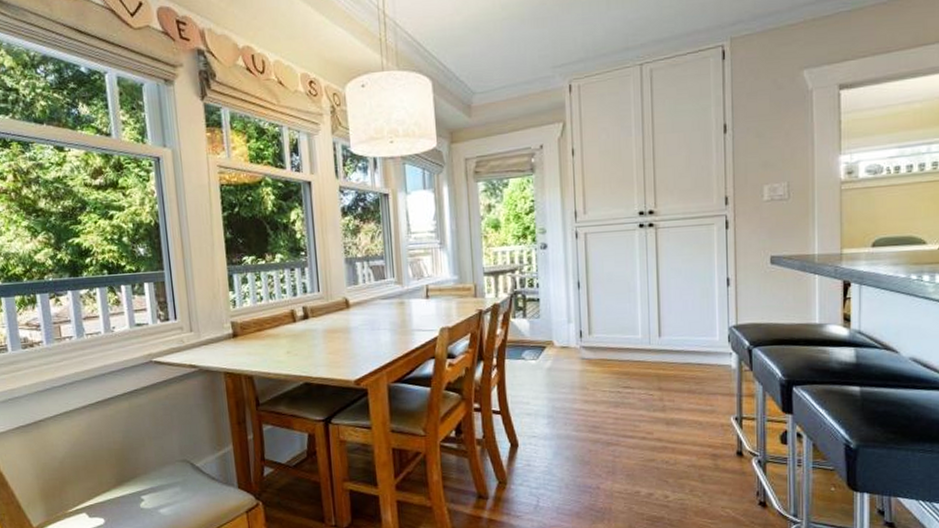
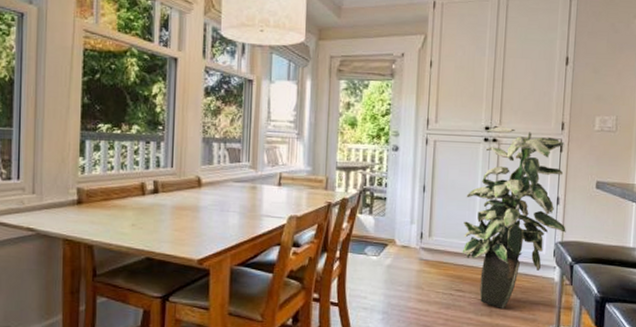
indoor plant: none [625,209,740,402] -> present [462,126,566,308]

